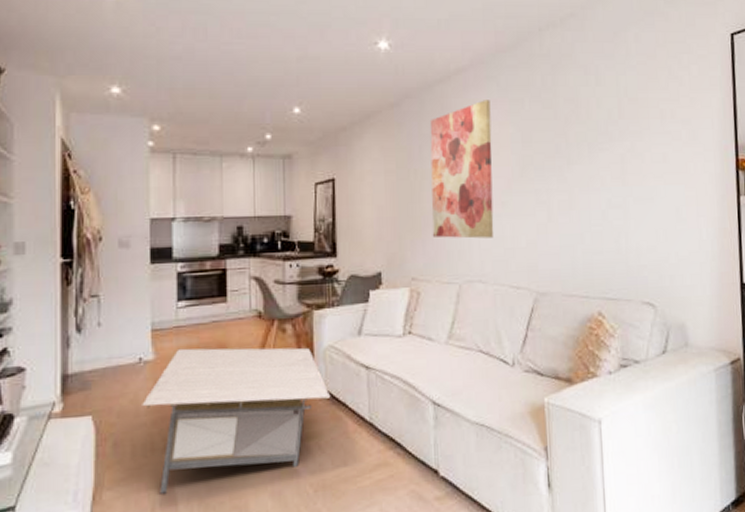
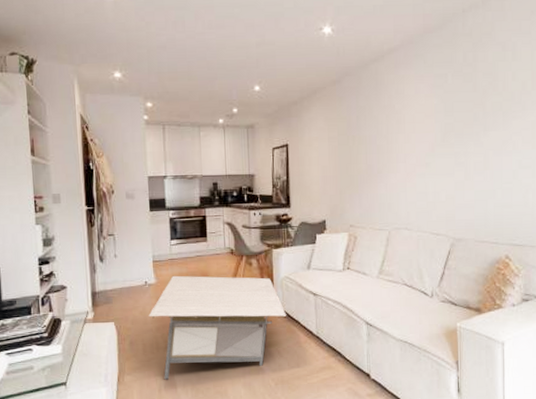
wall art: present [430,100,494,239] -> none [366,75,419,194]

